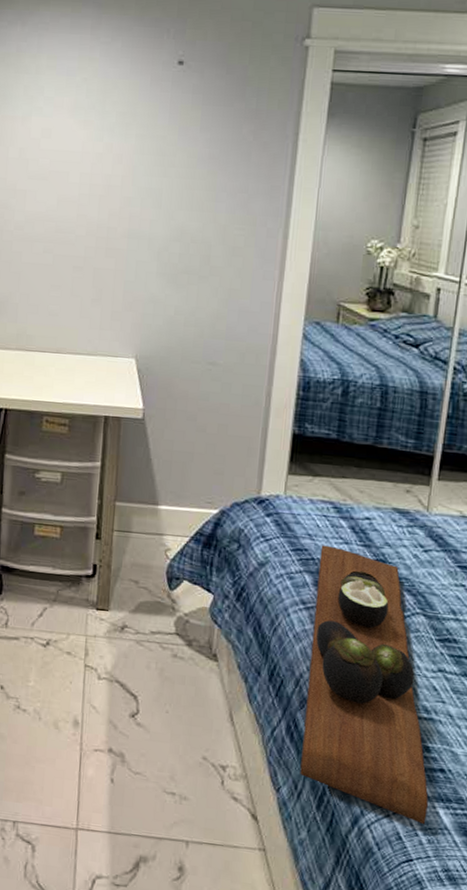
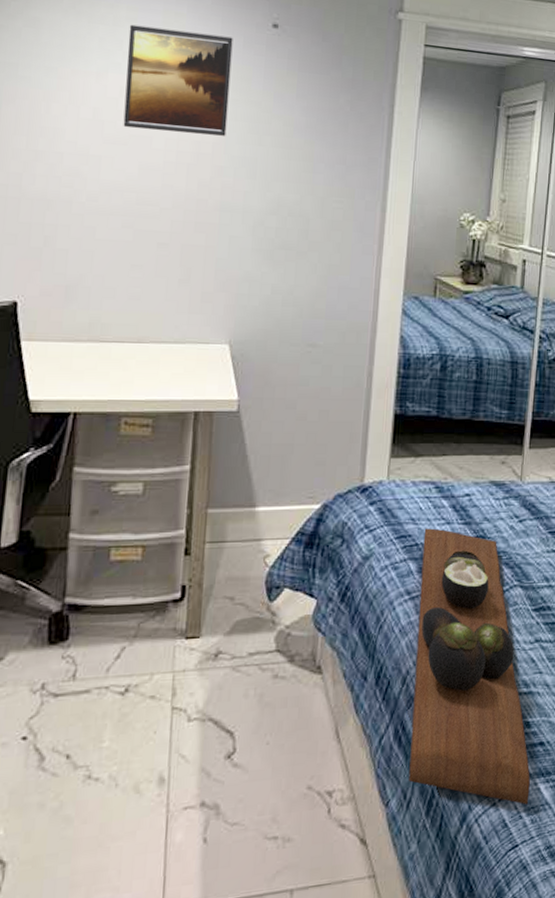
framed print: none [44,72,141,169] -> present [123,24,233,136]

